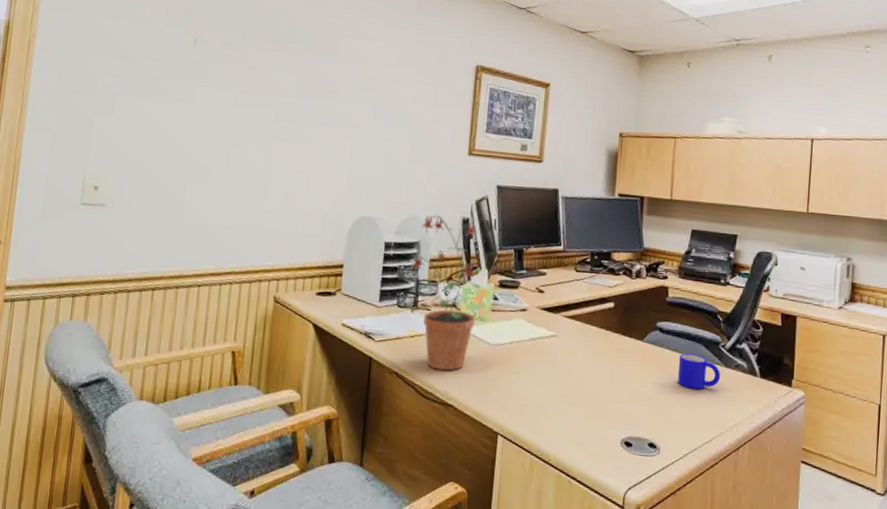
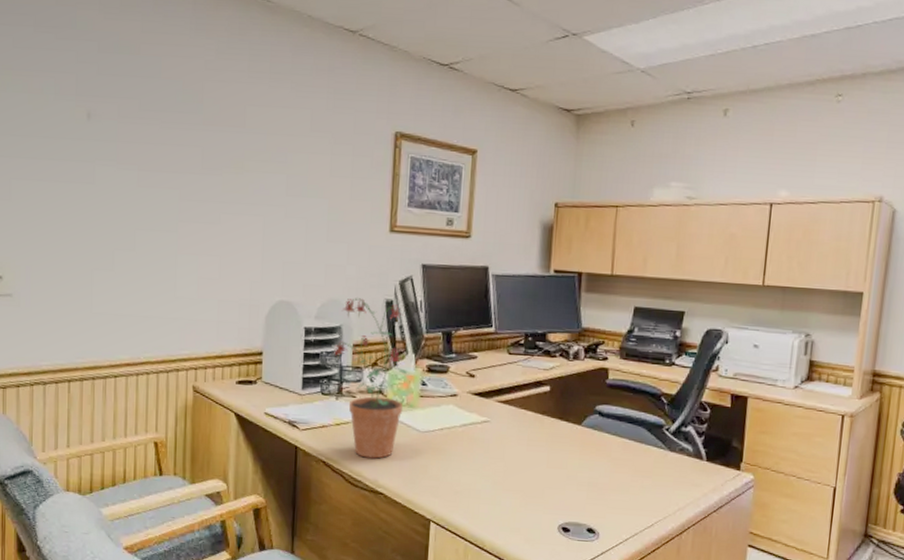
mug: present [678,353,721,390] -> none [618,437,665,474]

